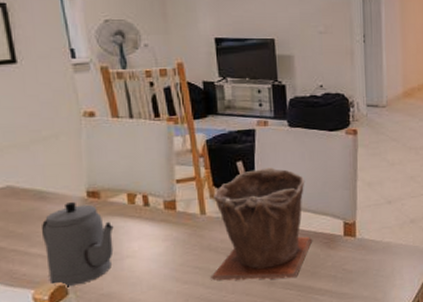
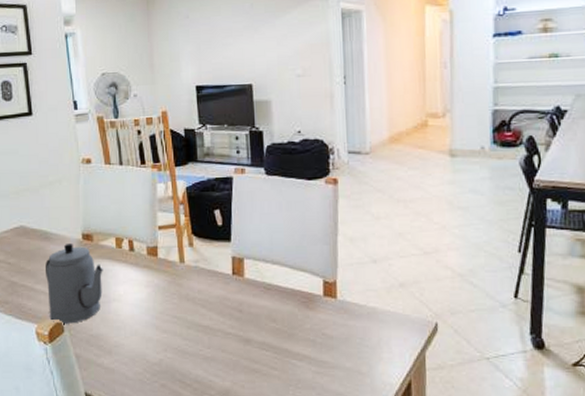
plant pot: present [211,166,313,281] -> none [188,216,290,339]

